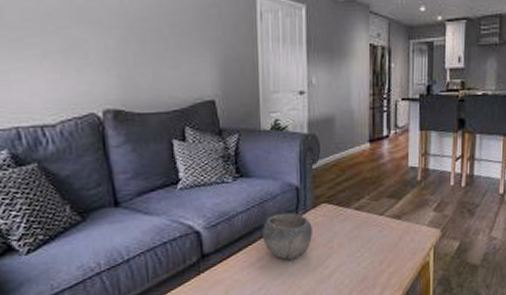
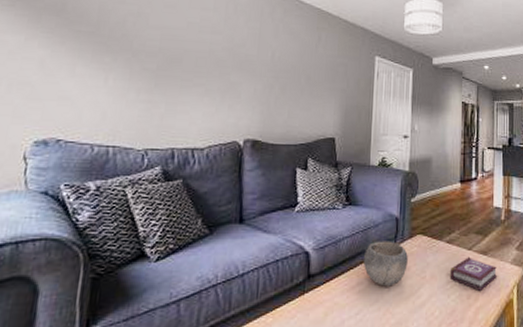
book: none [359,223,413,257] -> present [450,257,498,292]

